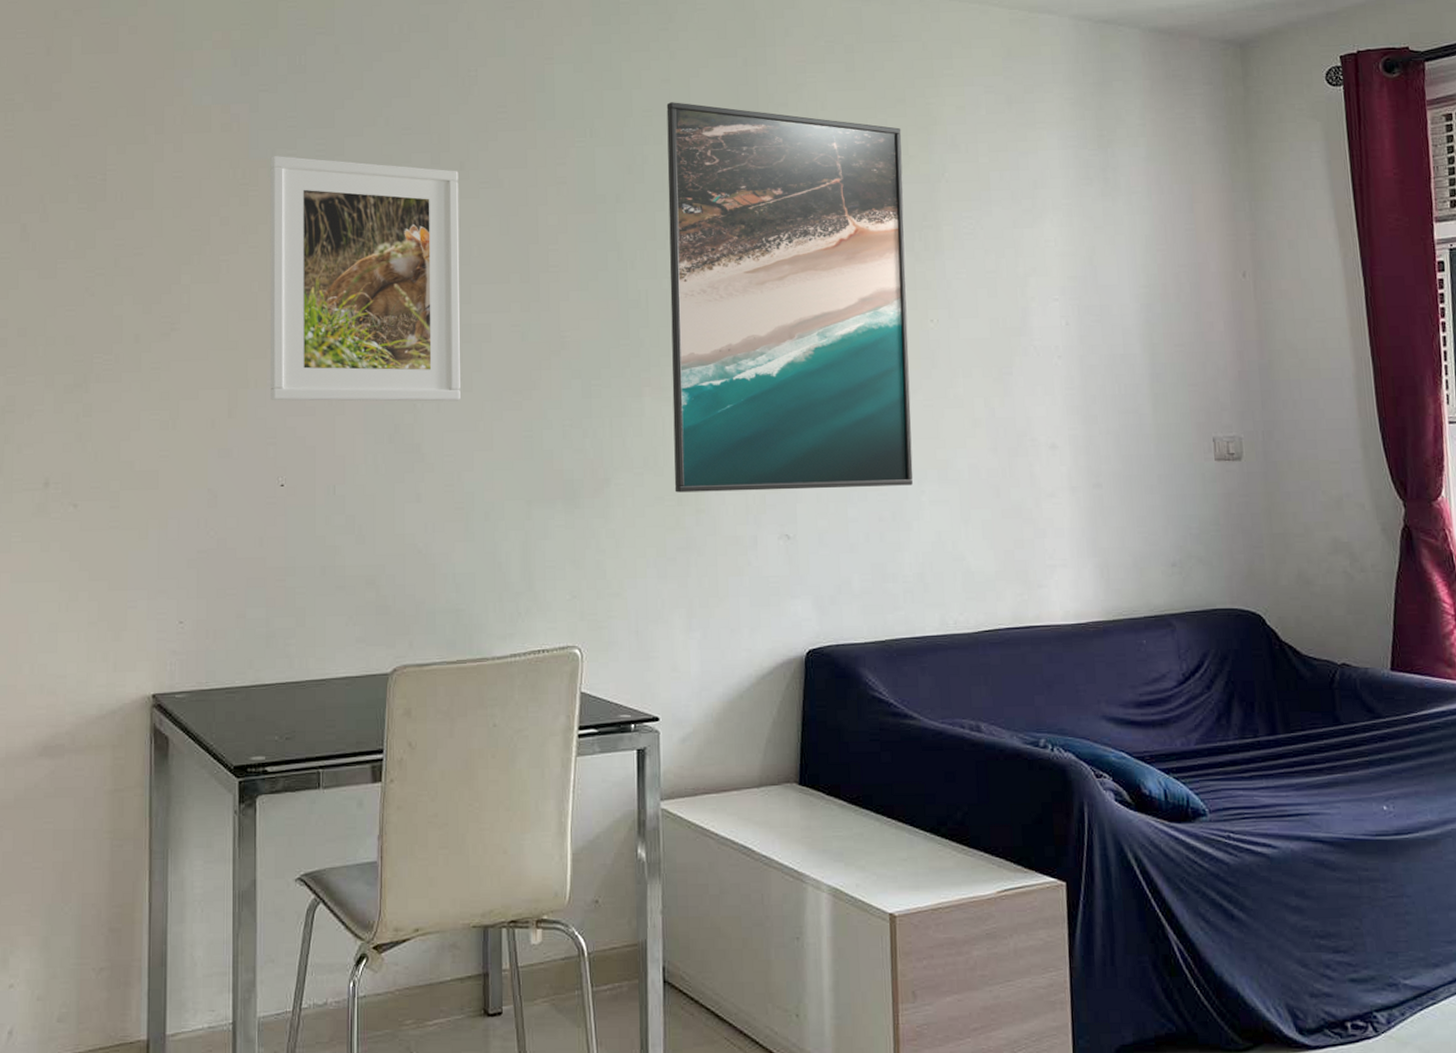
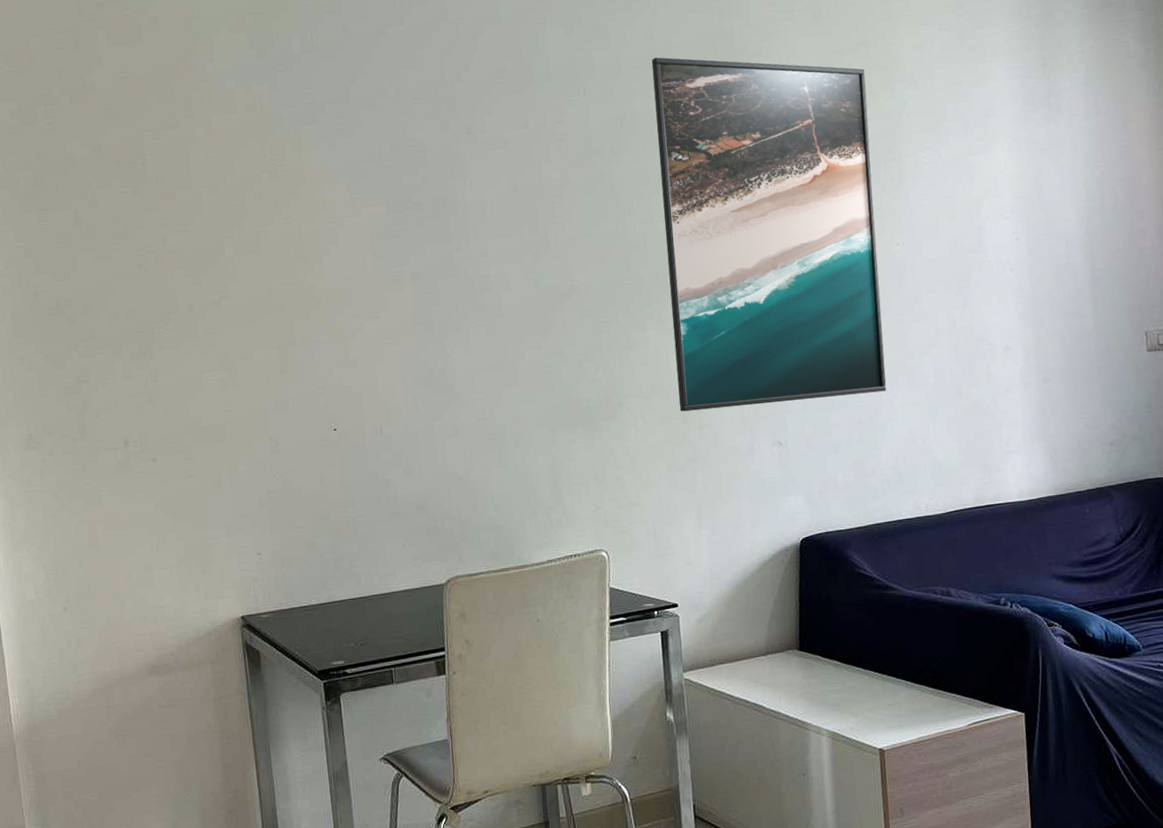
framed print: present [269,156,460,402] -> none [294,131,486,355]

